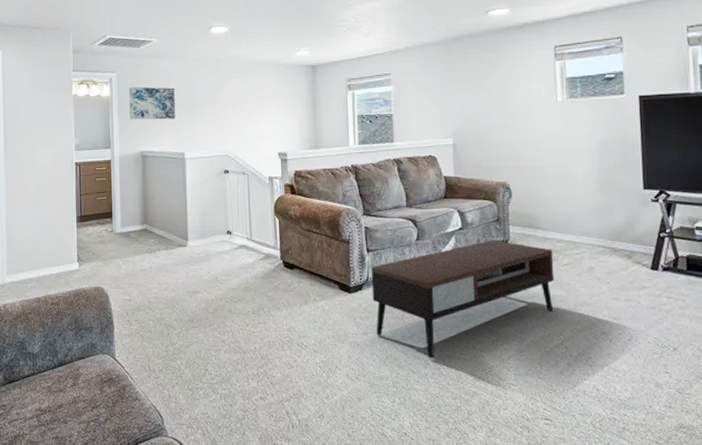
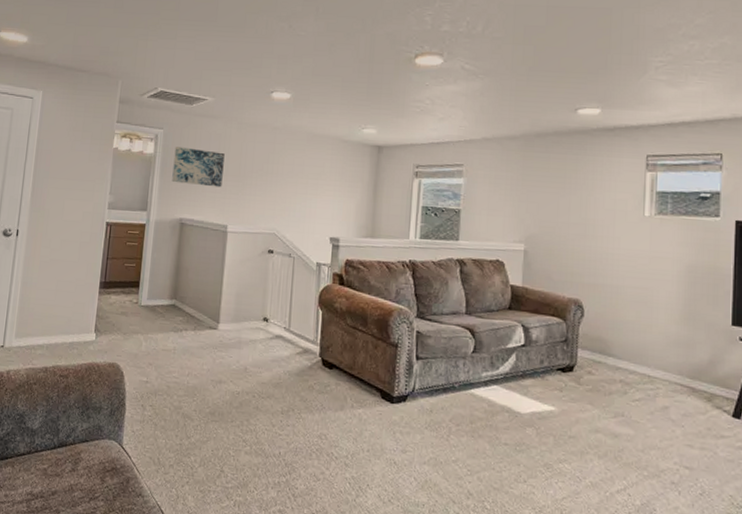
coffee table: present [371,239,555,359] -> none [416,362,624,490]

